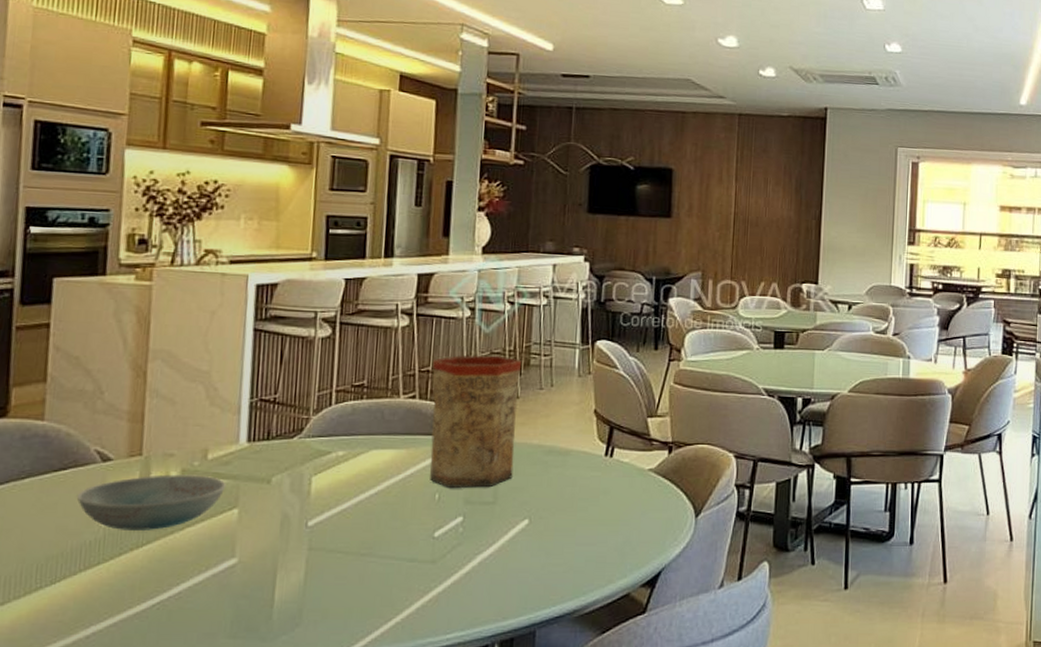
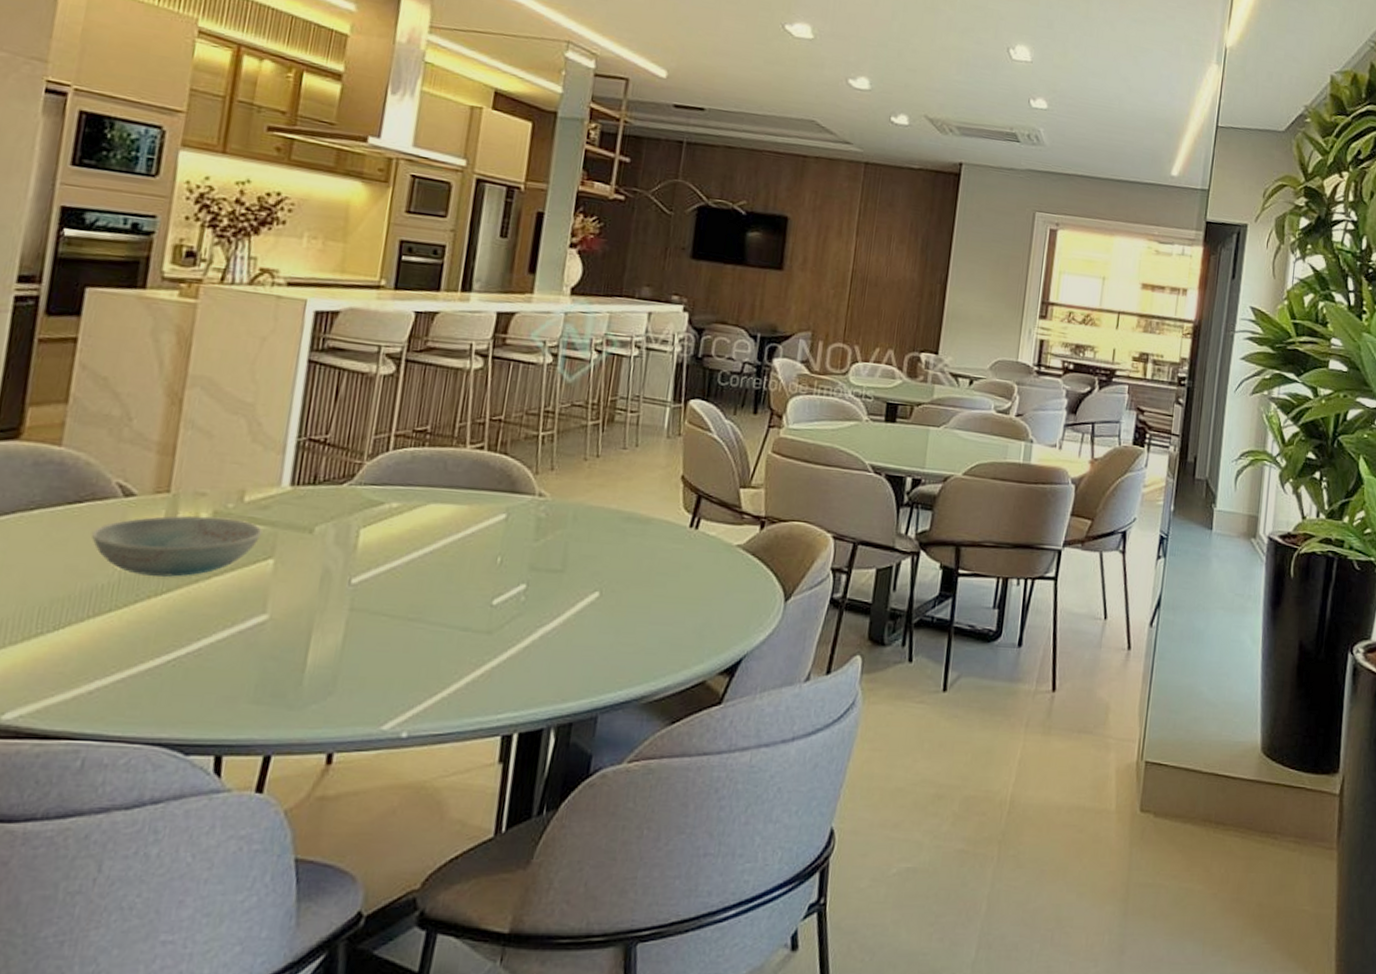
vase: present [430,355,522,488] -> none [492,405,606,553]

